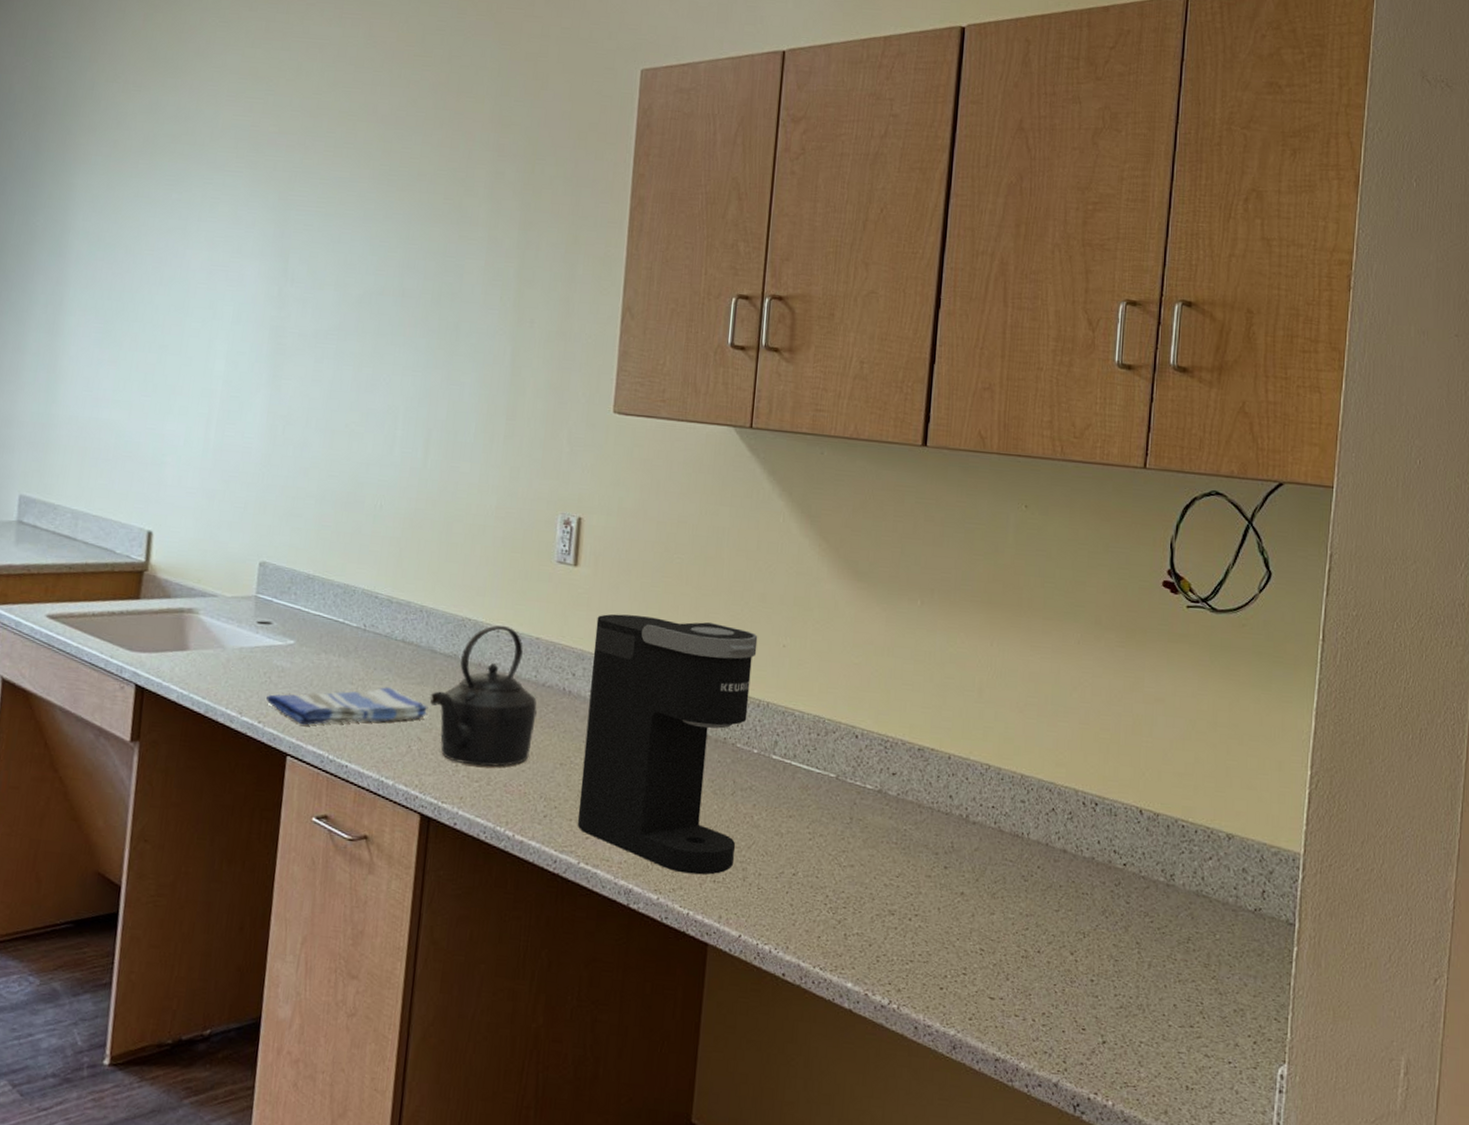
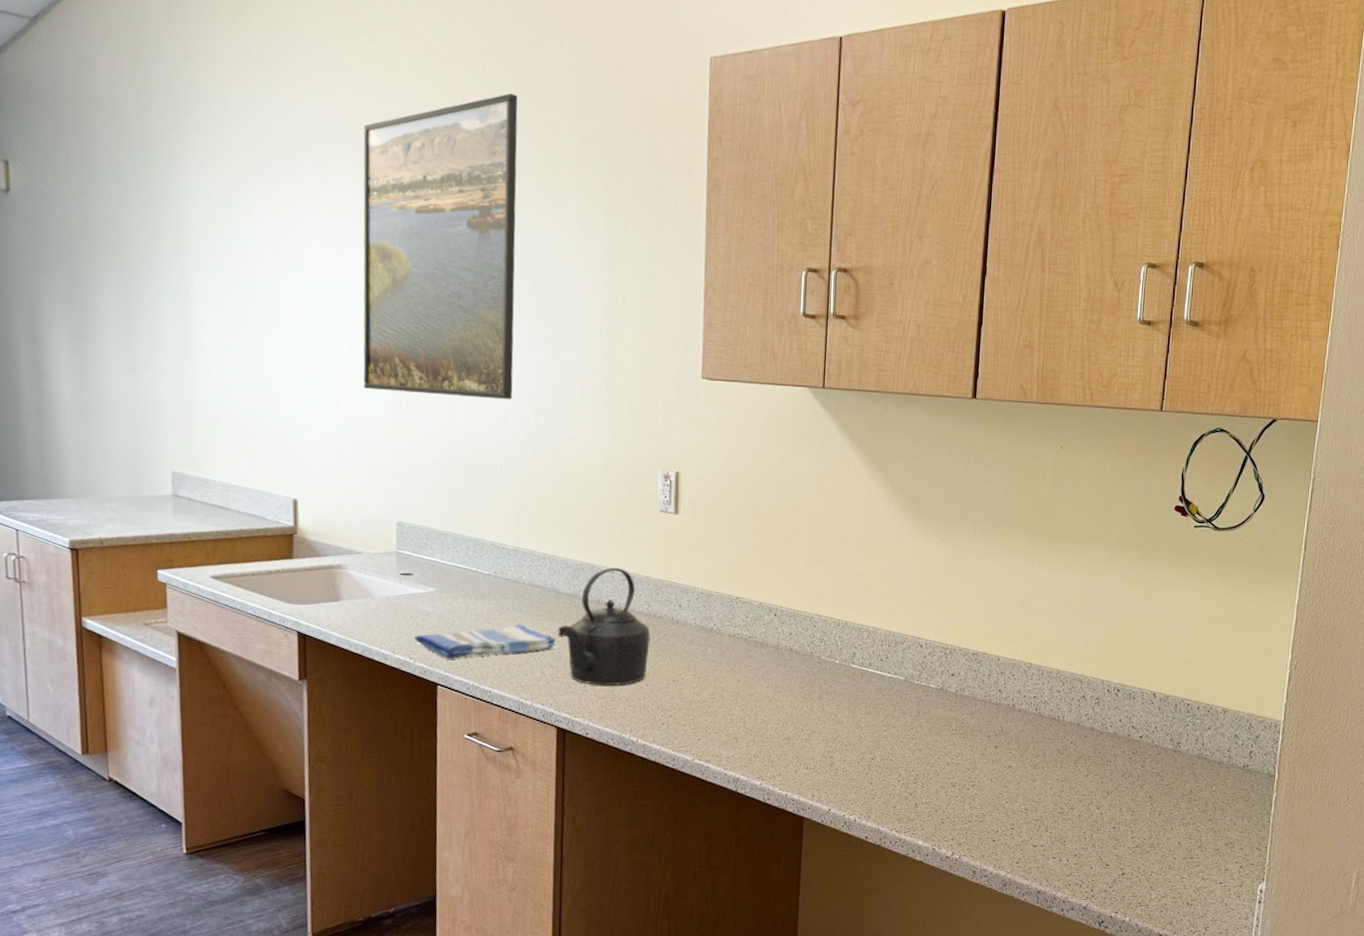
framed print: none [238,102,432,429] -> present [363,93,518,400]
coffee maker: present [577,614,758,875] -> none [690,553,836,764]

